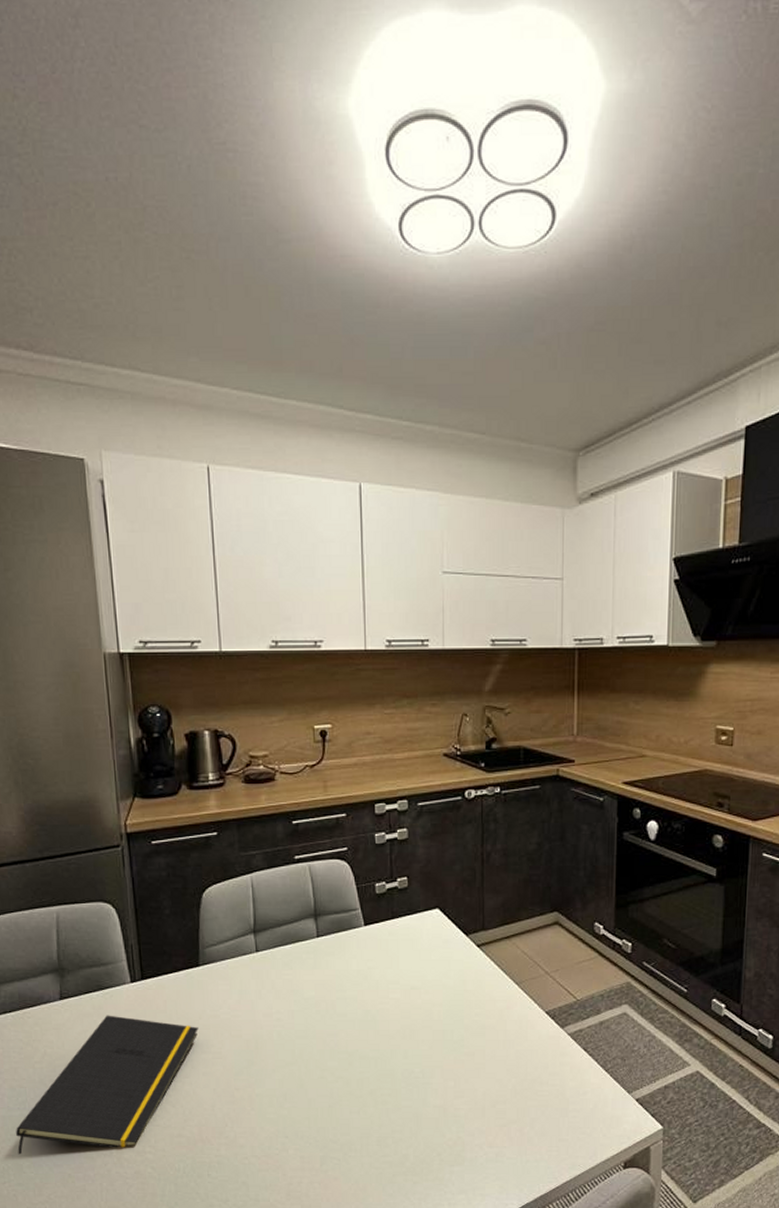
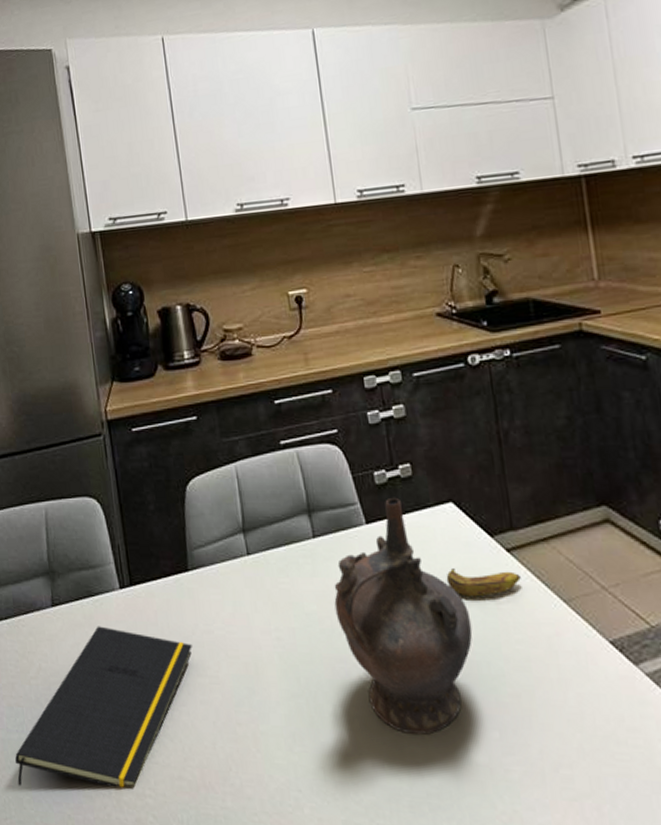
ceremonial vessel: none [330,904,443,1087] -> present [334,497,473,735]
banana: none [426,960,485,982] -> present [446,569,521,597]

